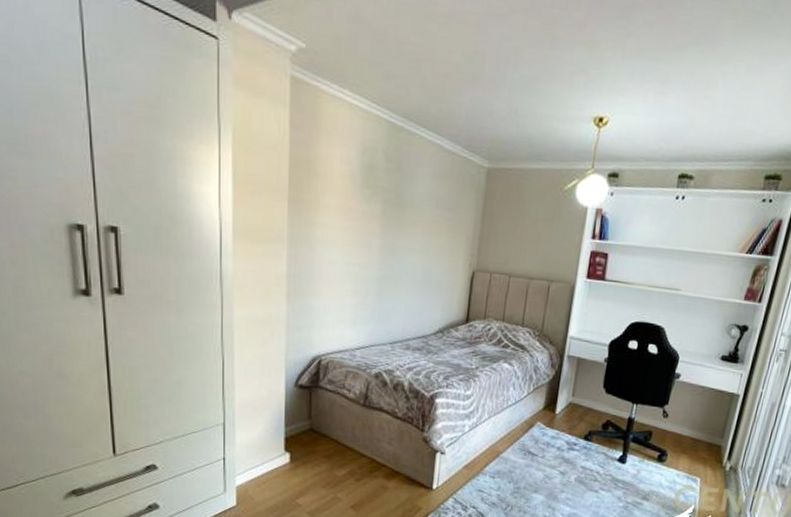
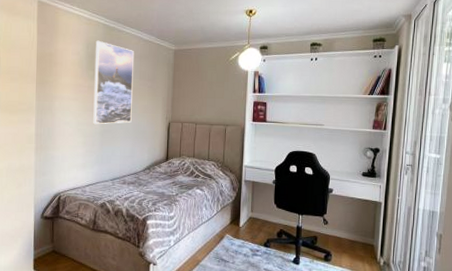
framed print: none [368,144,431,268] -> present [93,40,135,125]

